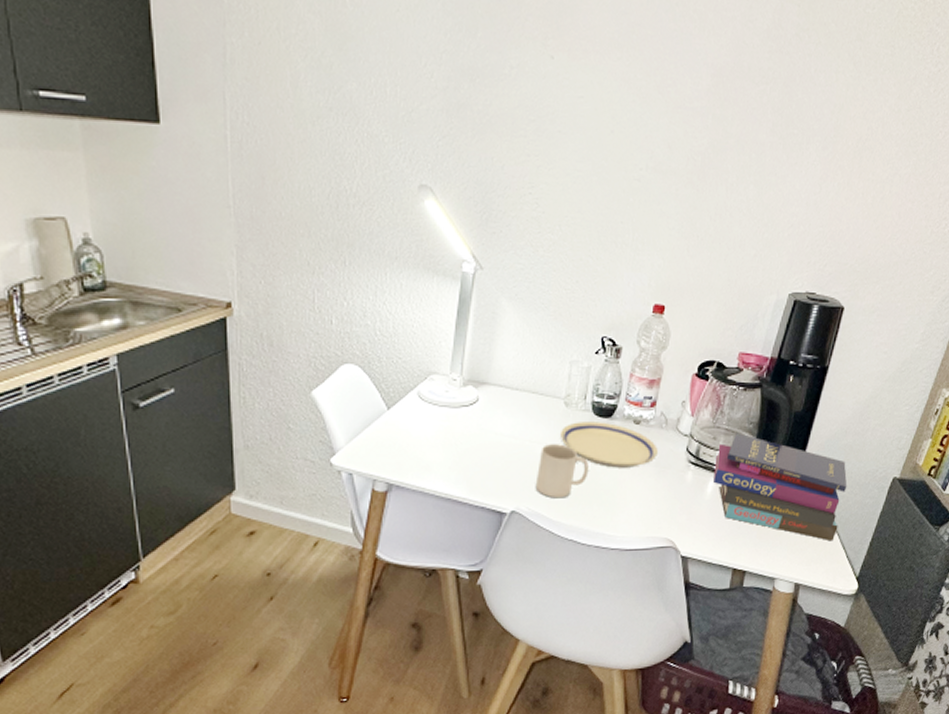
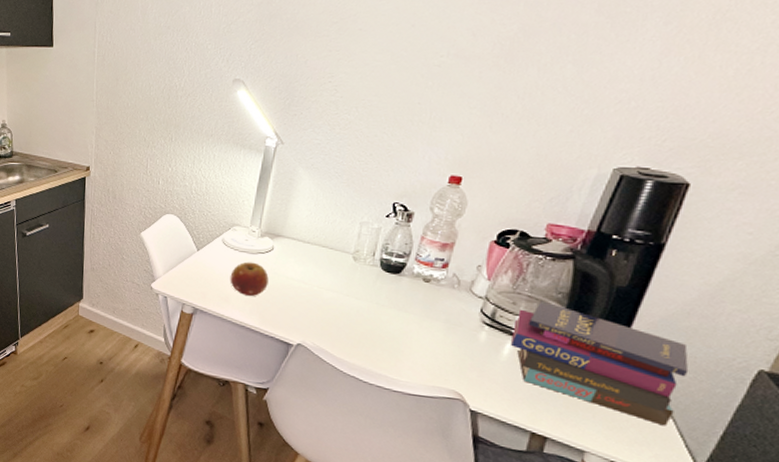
fruit: none [430,418,475,460] -> present [230,262,269,296]
mug: present [535,444,589,499] -> none [321,291,375,339]
plate: present [561,422,658,468] -> none [348,275,448,321]

